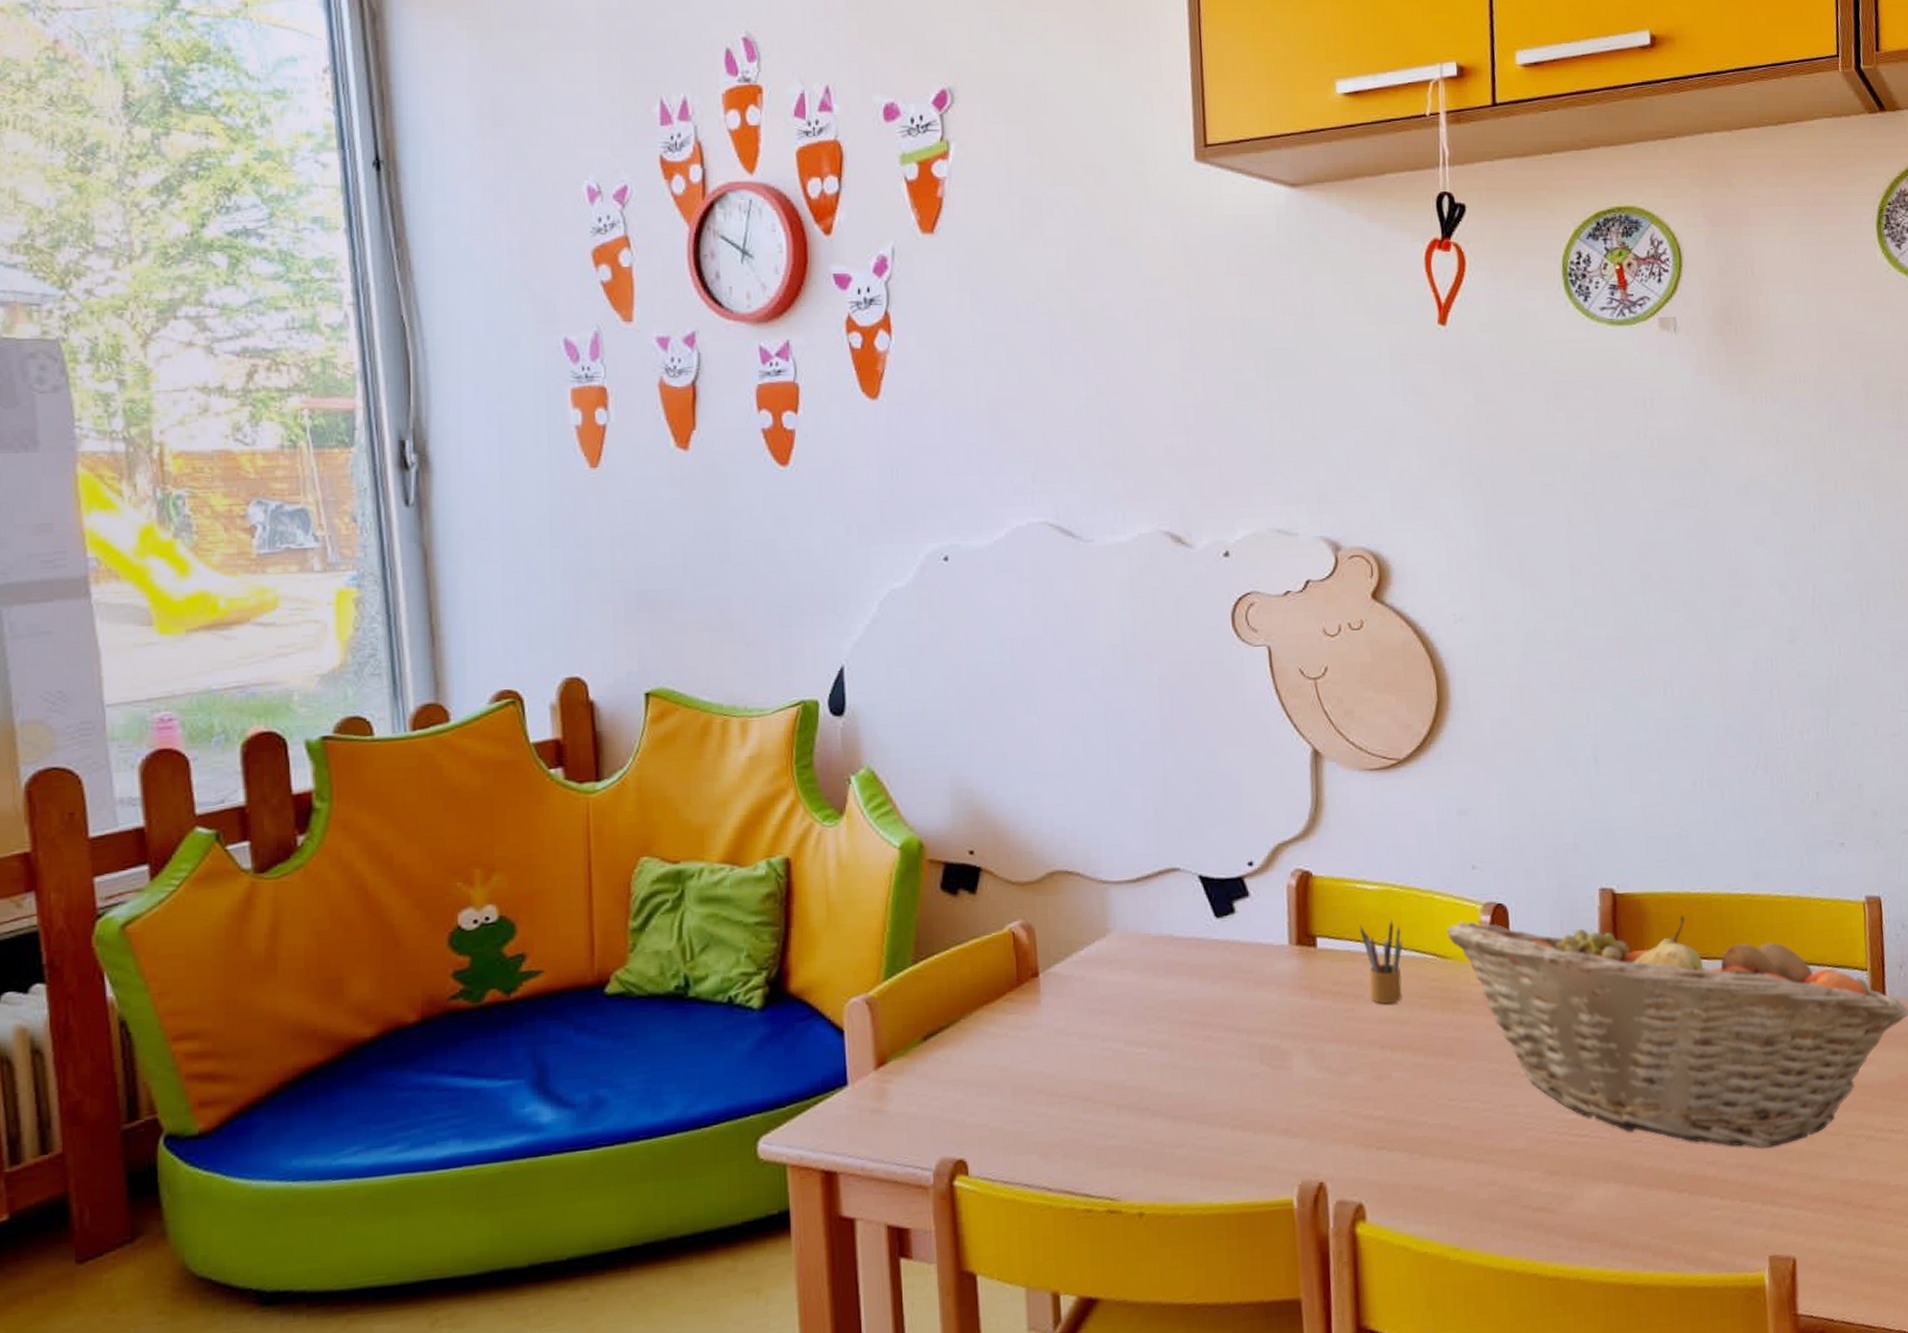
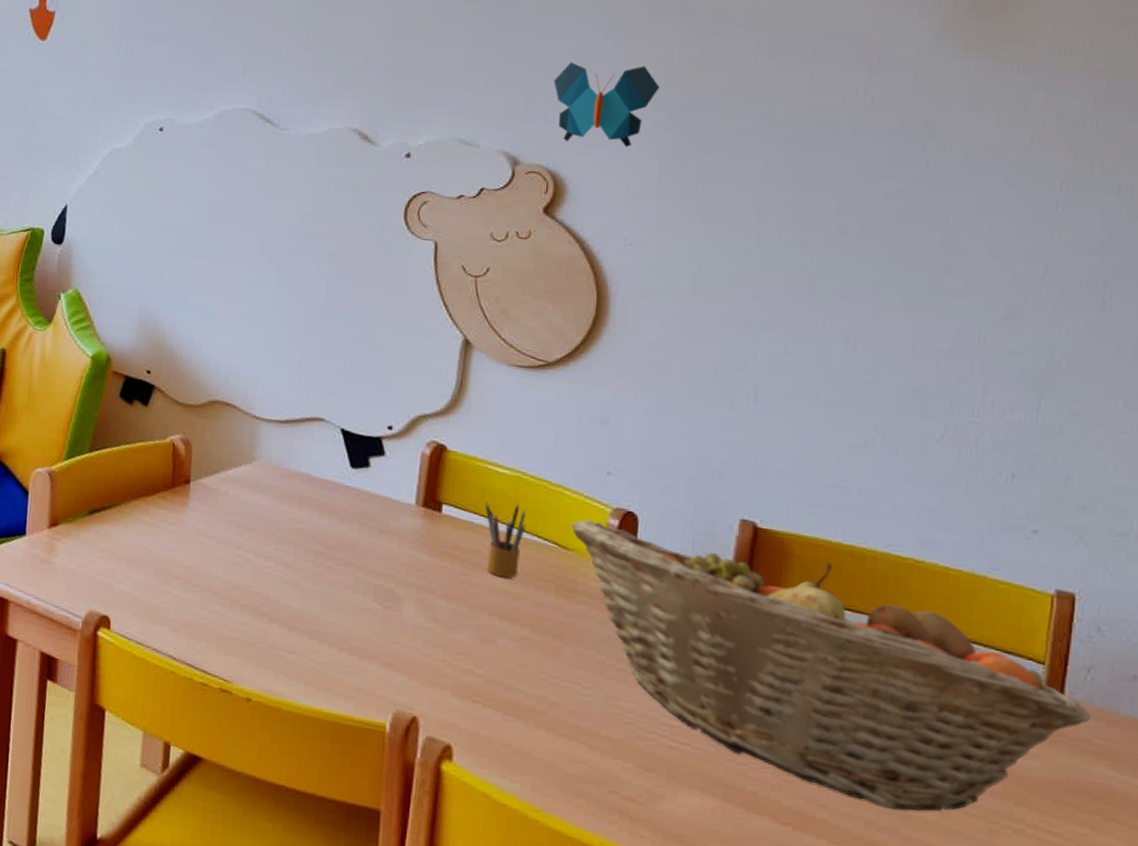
decorative butterfly: none [1362,429,1464,518] -> present [554,61,660,148]

